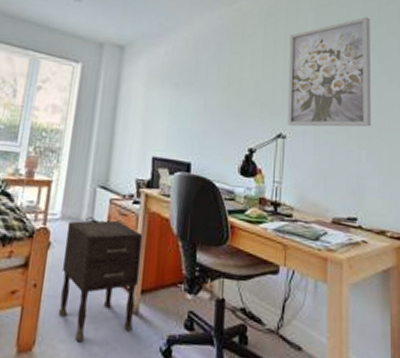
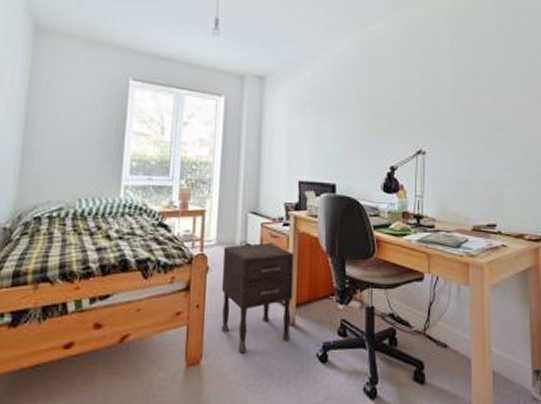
wall art: present [287,17,372,127] -> none [426,29,509,142]

